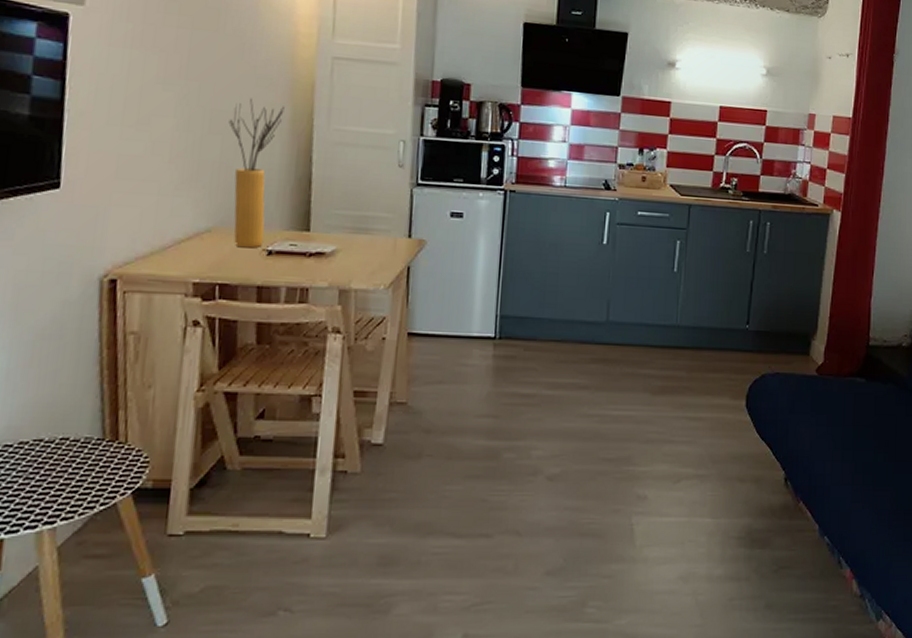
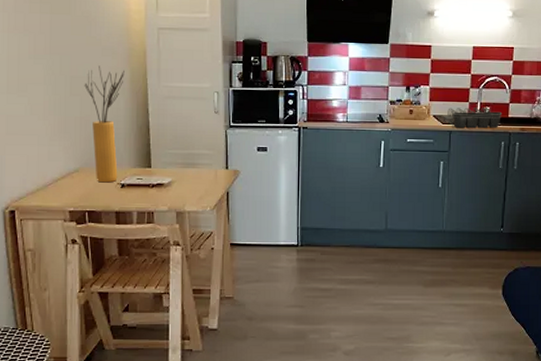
dish rack: none [681,177,752,205] -> present [443,107,503,129]

